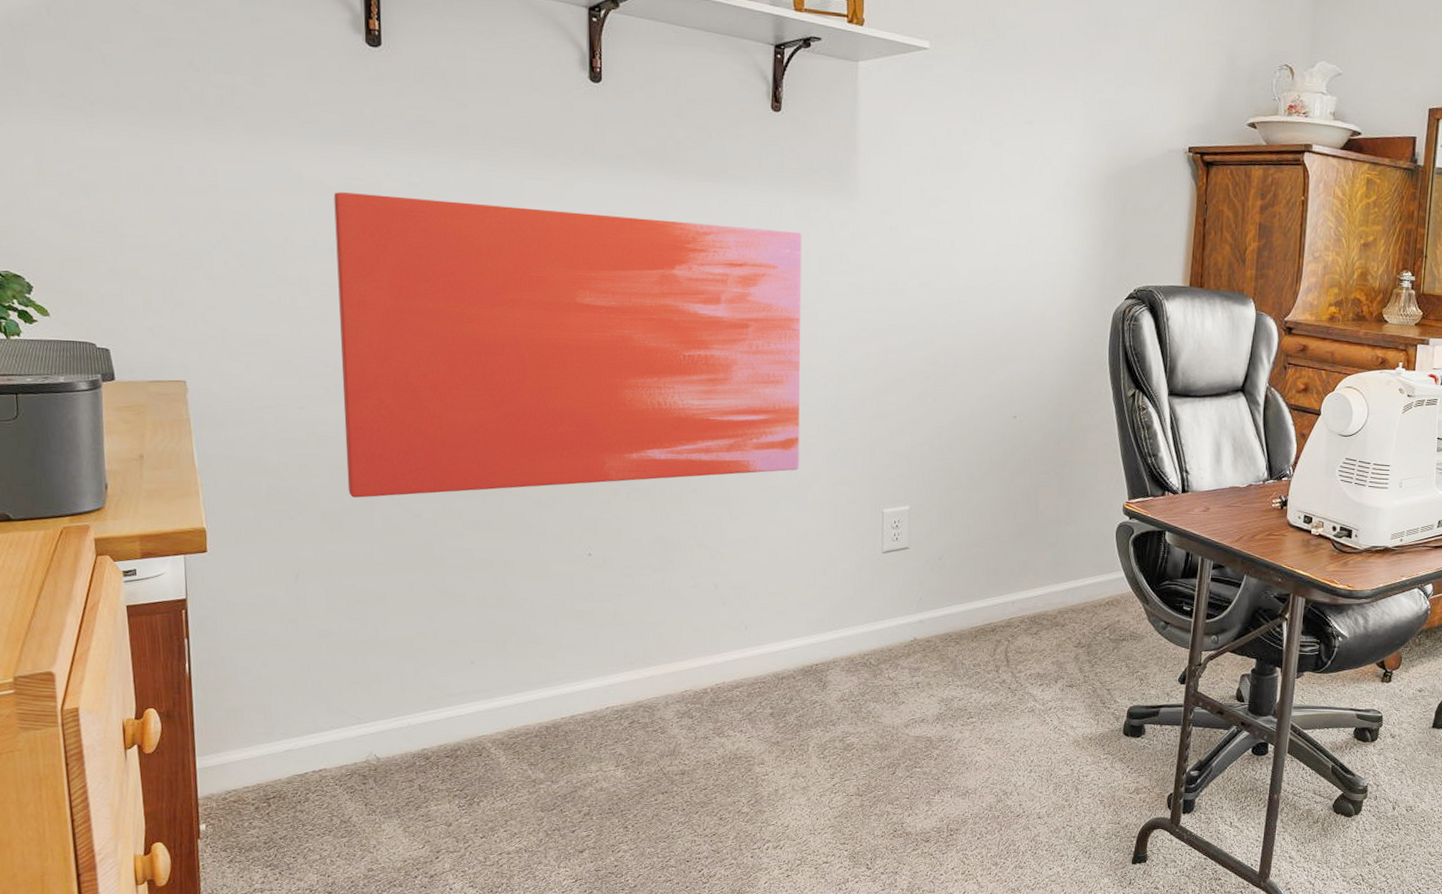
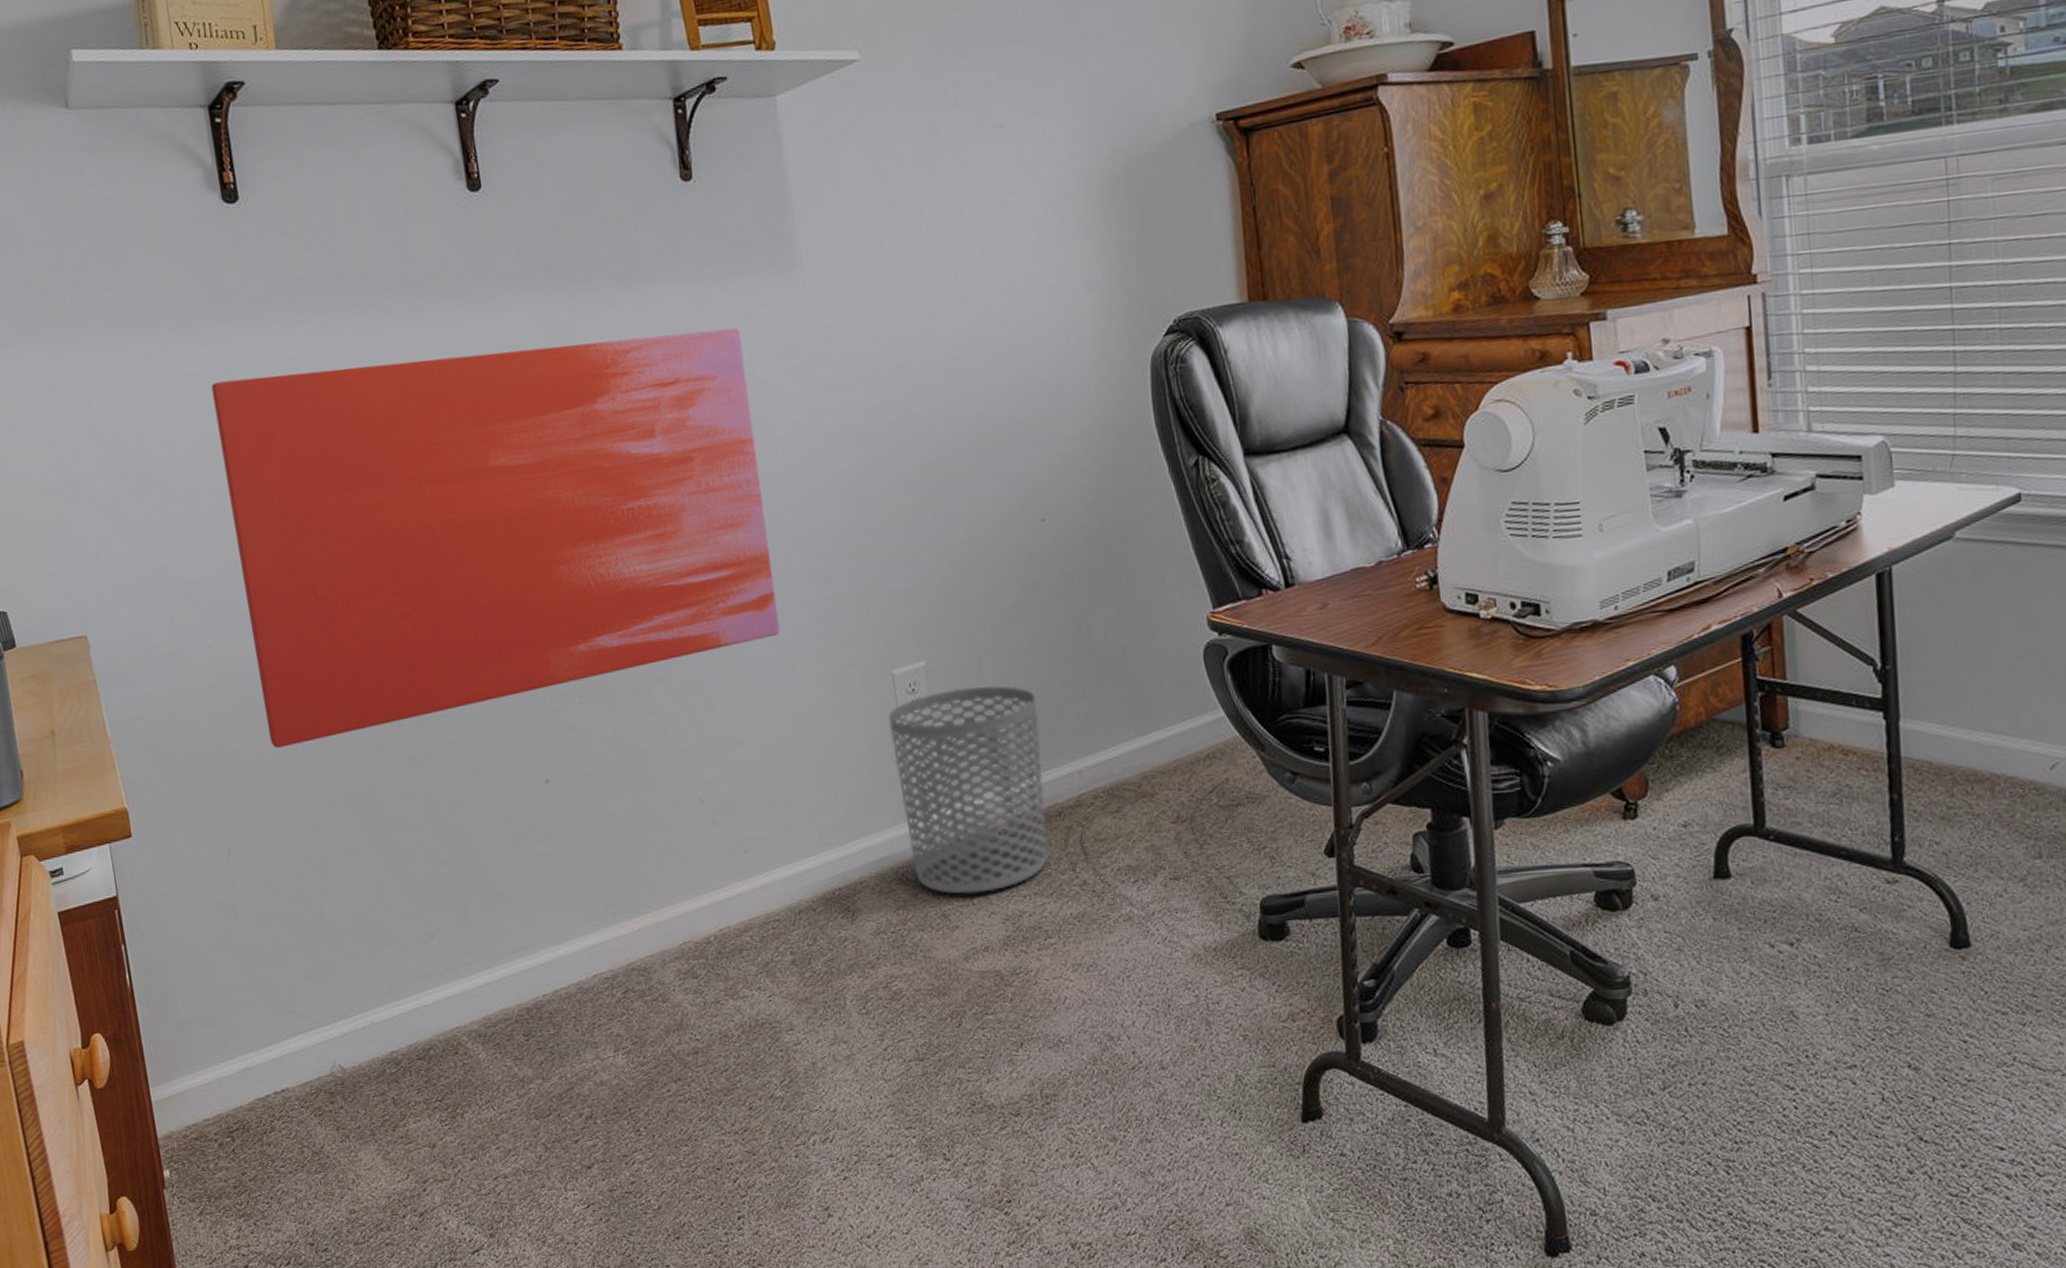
waste bin: none [873,529,989,680] -> present [887,686,1048,894]

